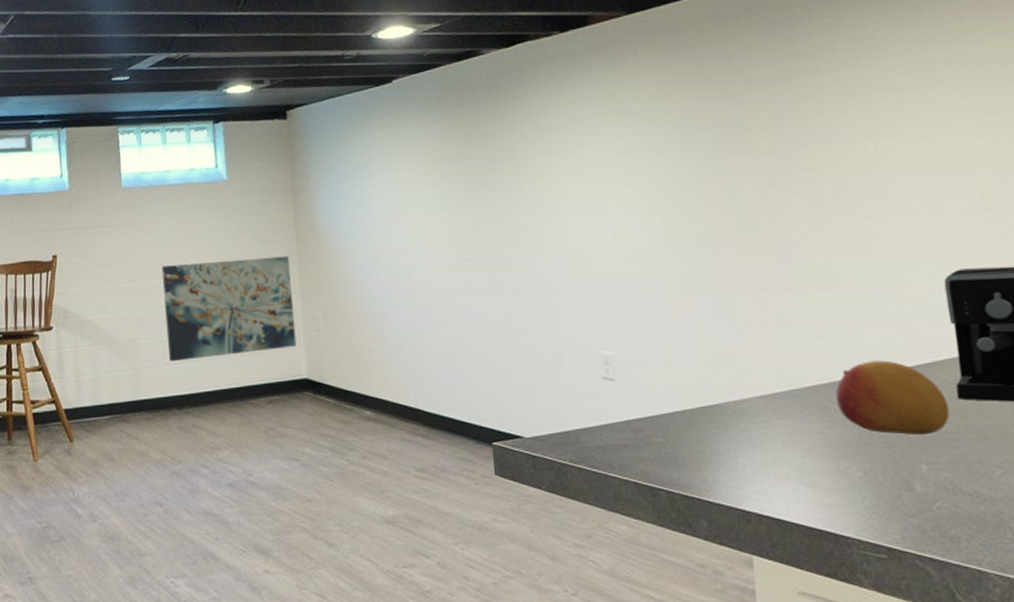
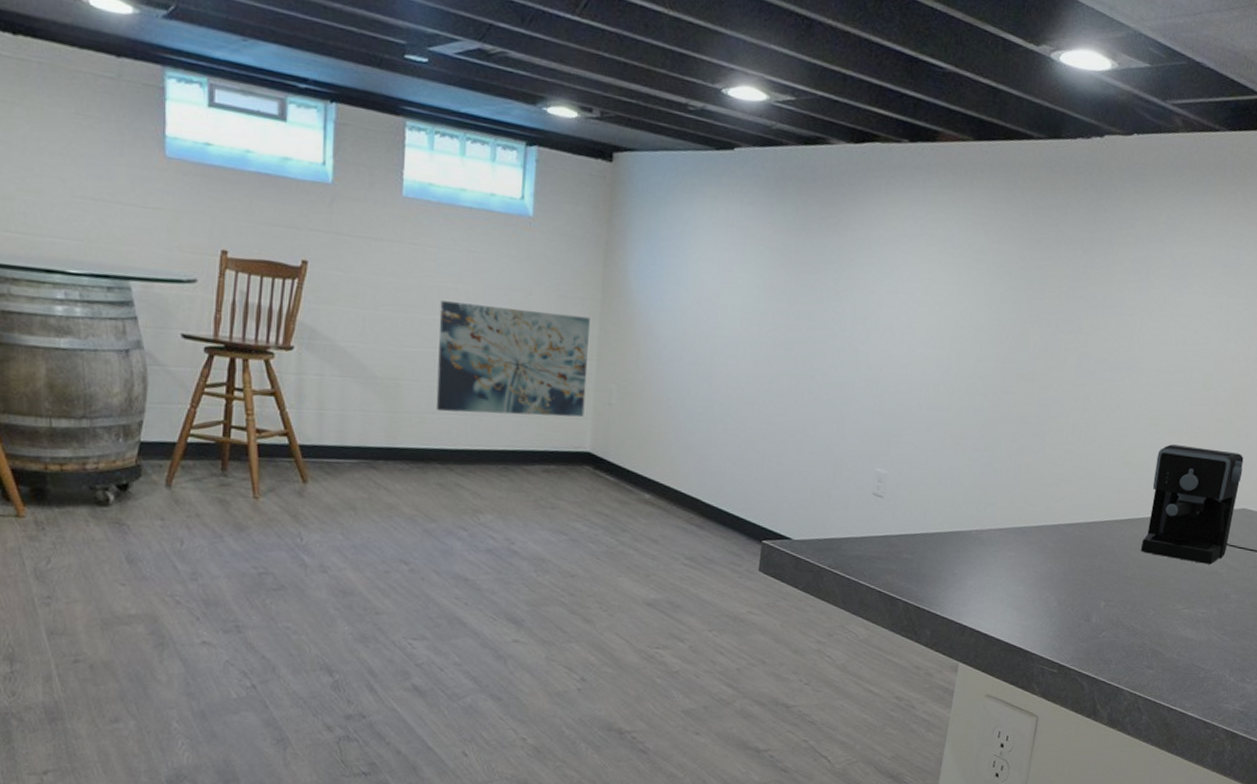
fruit: present [835,360,950,436] -> none [1053,511,1133,578]

